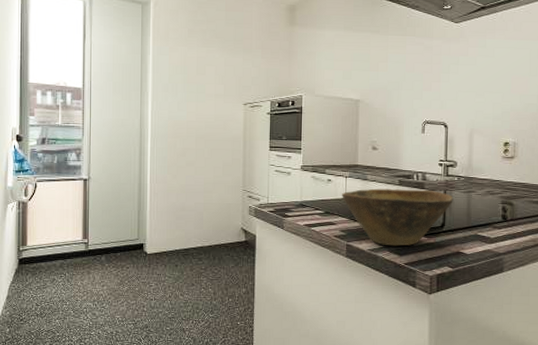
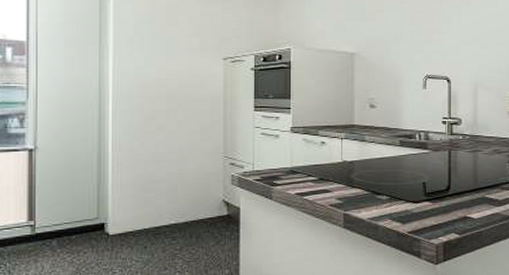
bowl: present [342,188,454,246] -> none [337,150,459,214]

